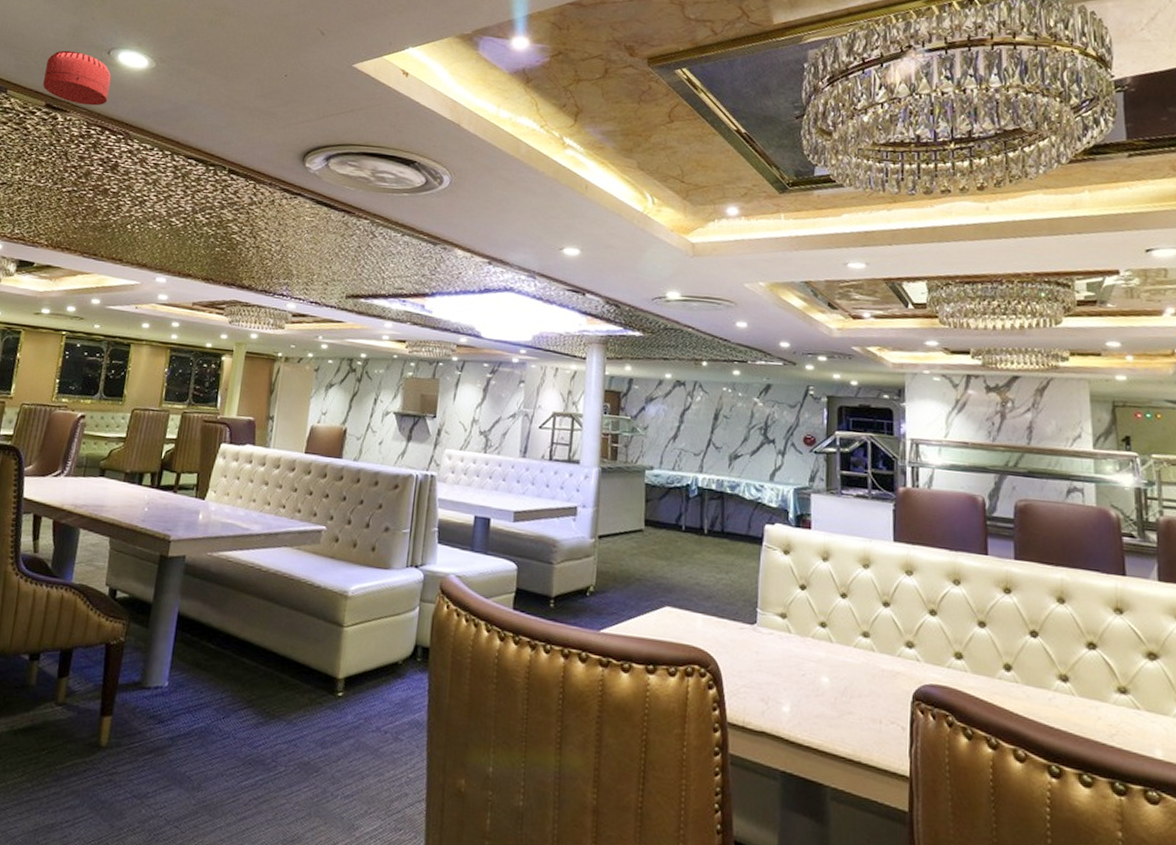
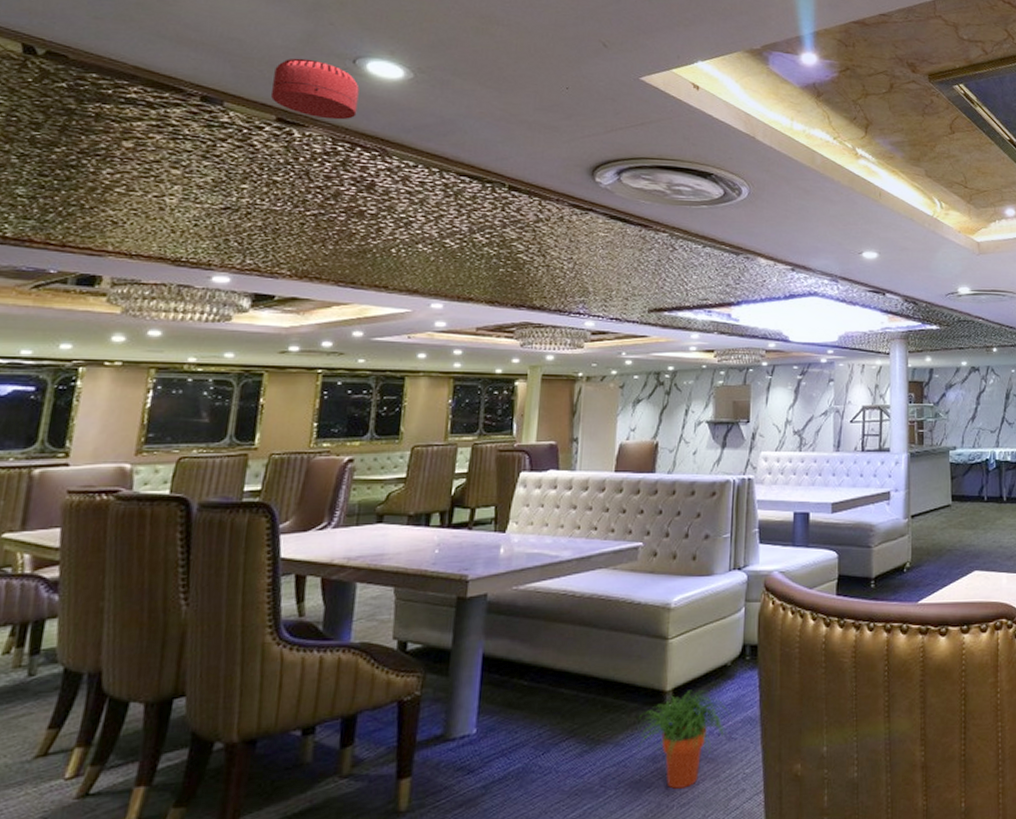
potted plant: none [308,681,399,780] -> present [638,689,731,789]

